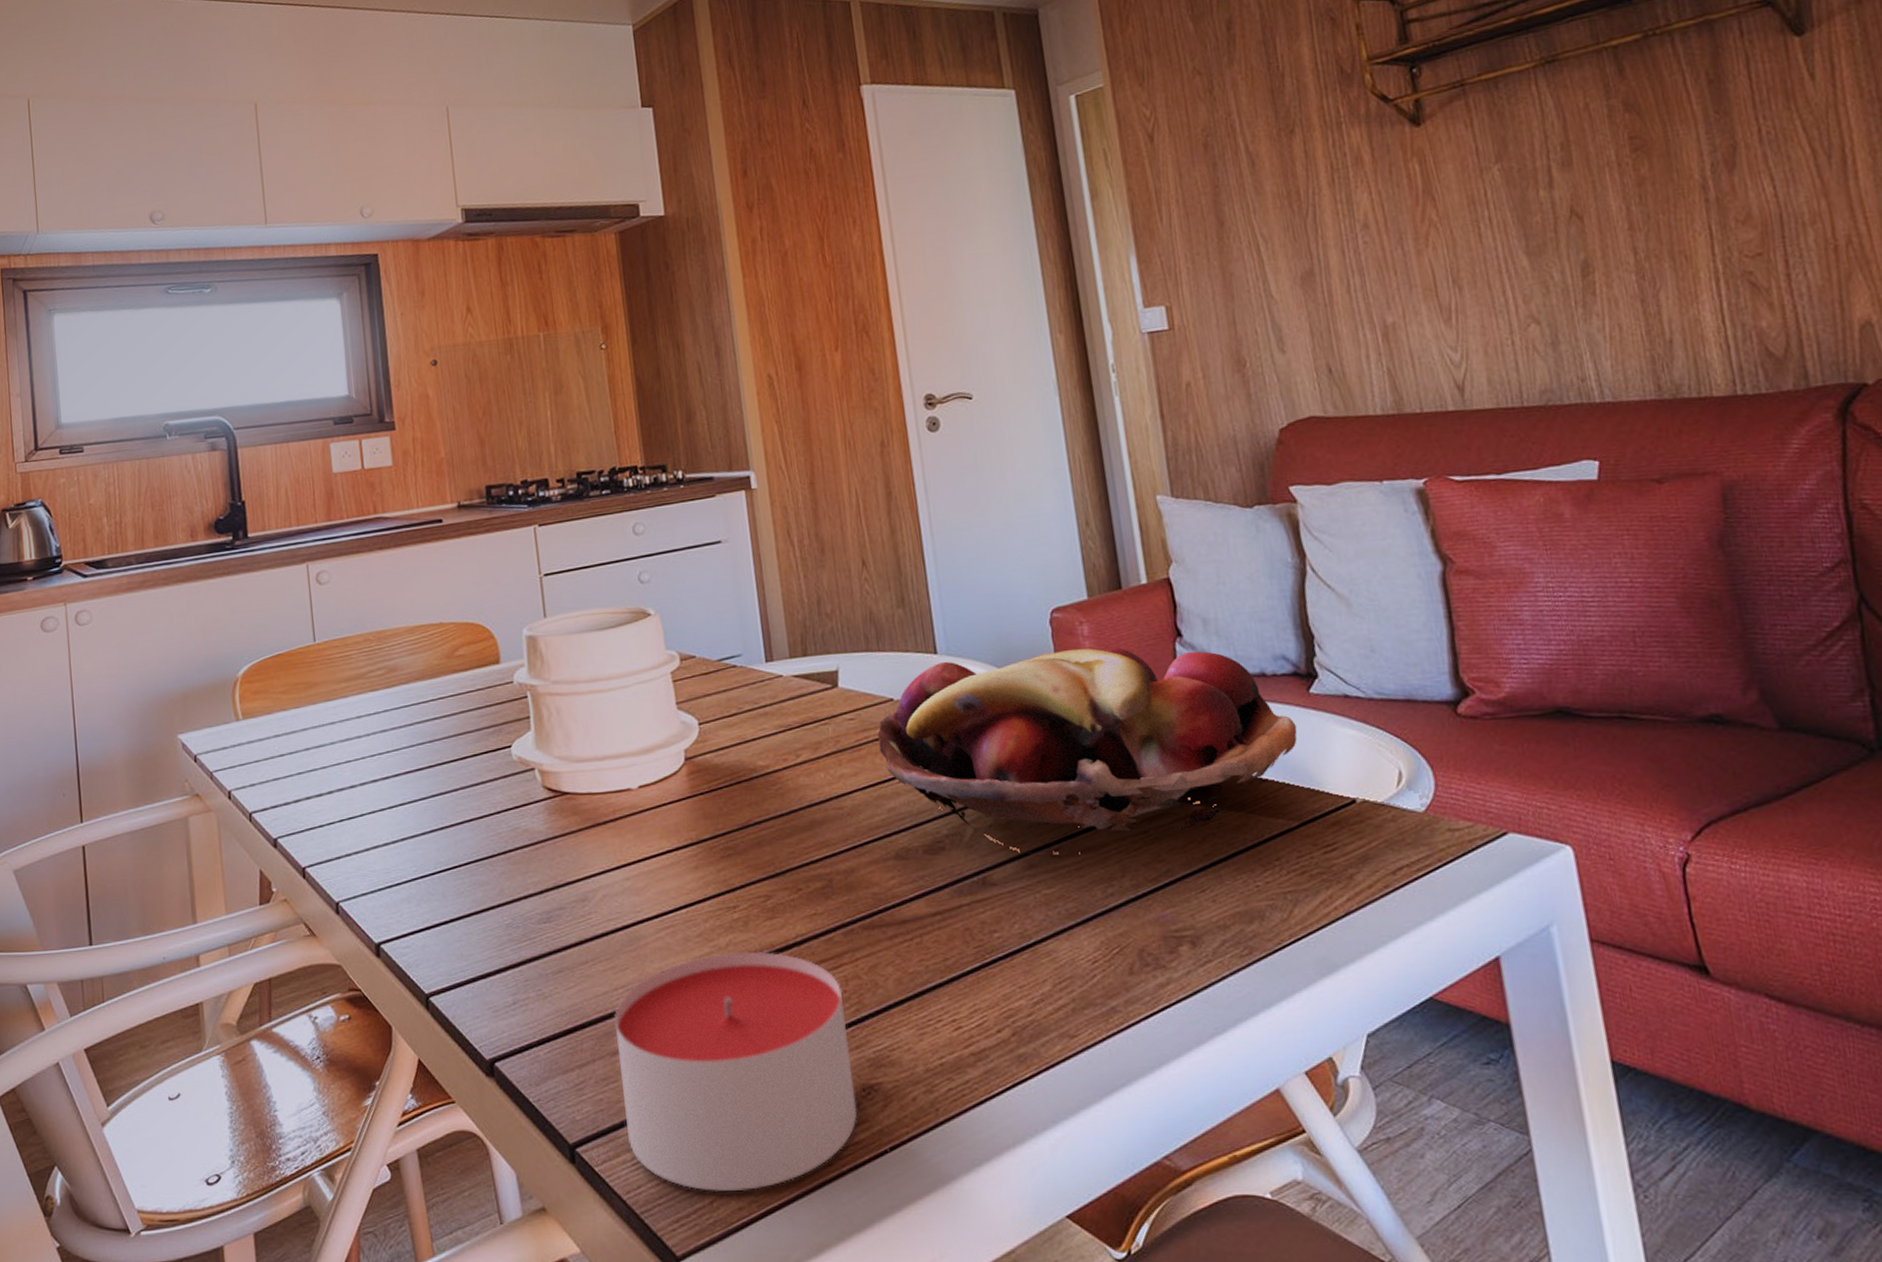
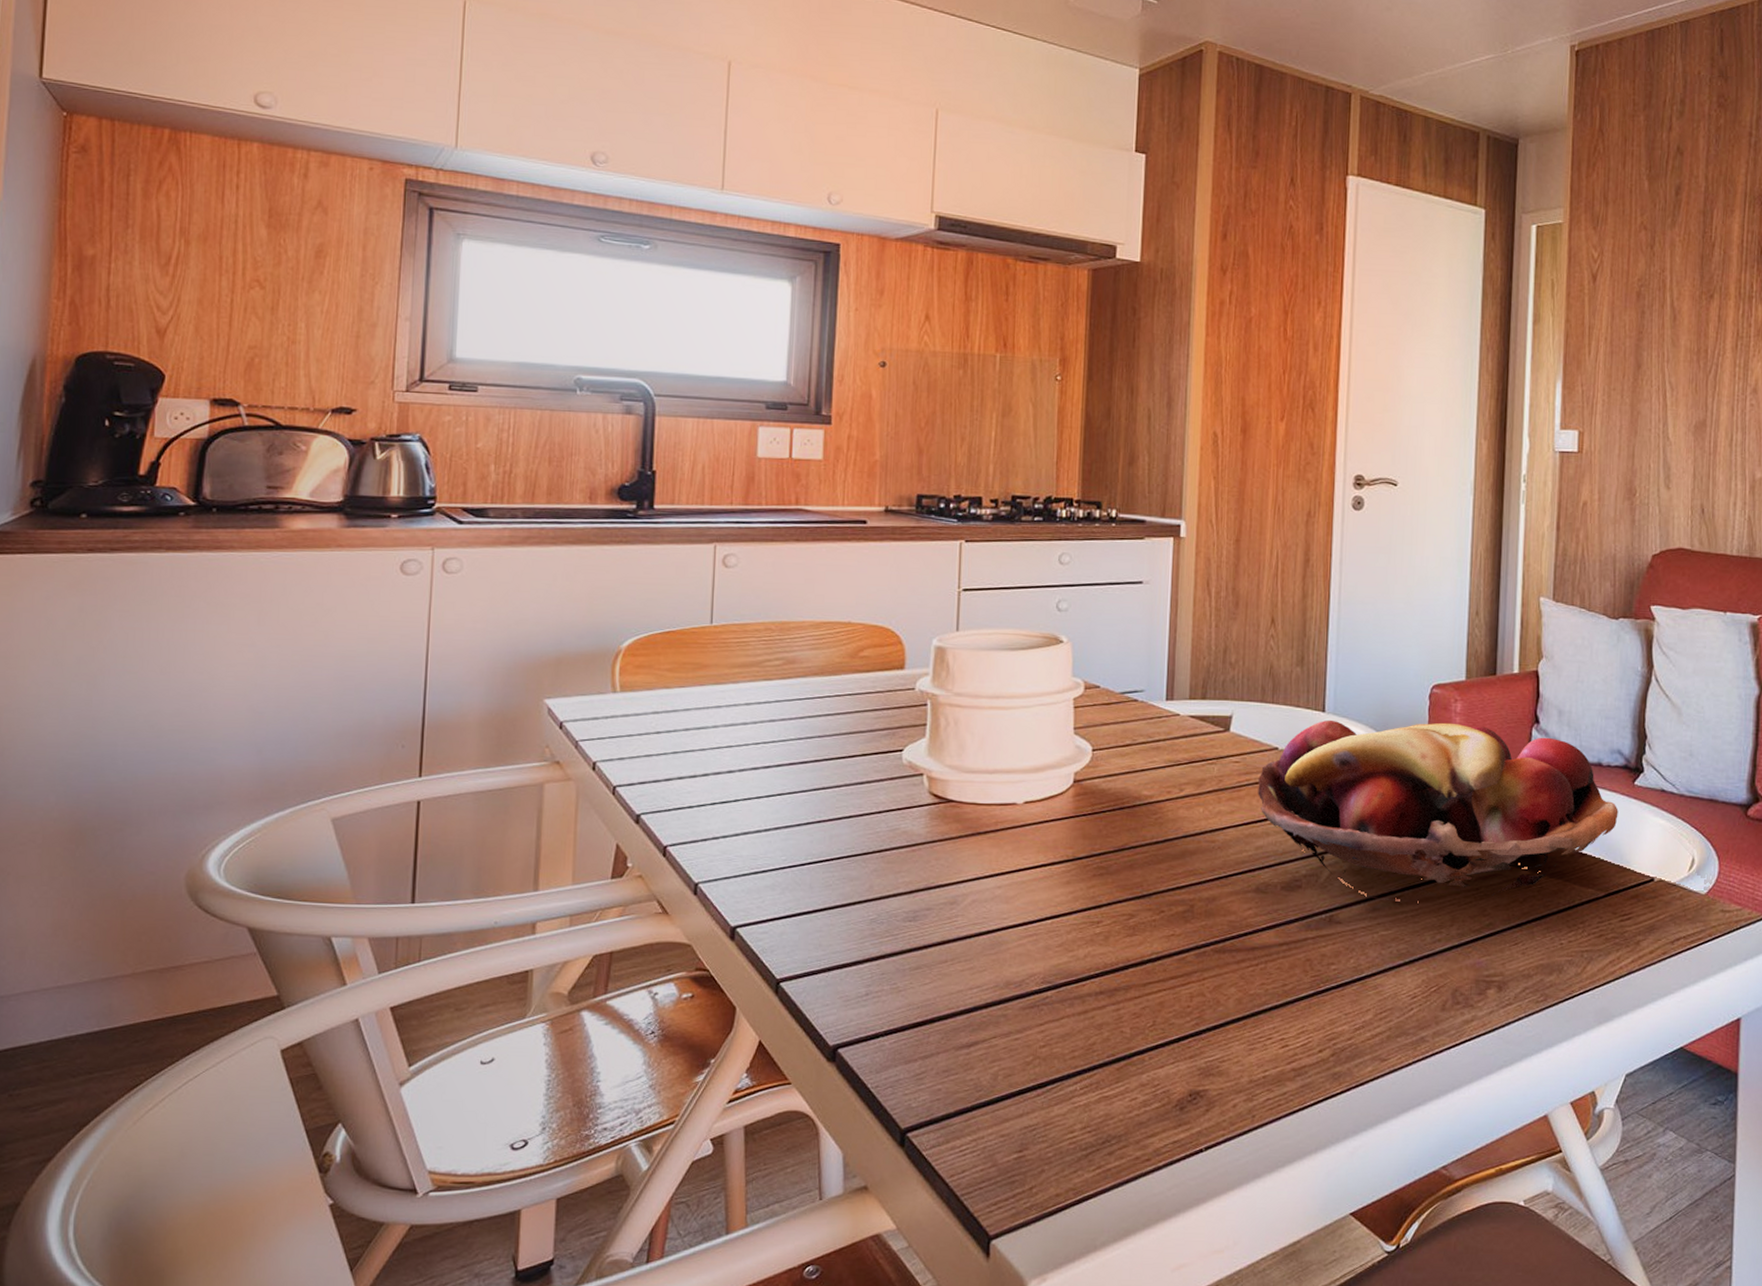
candle: present [614,951,857,1191] -> none [960,963,1186,1179]

